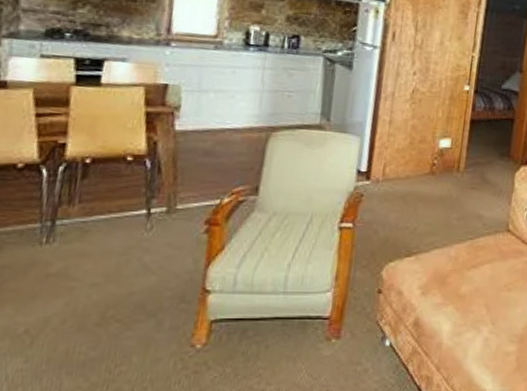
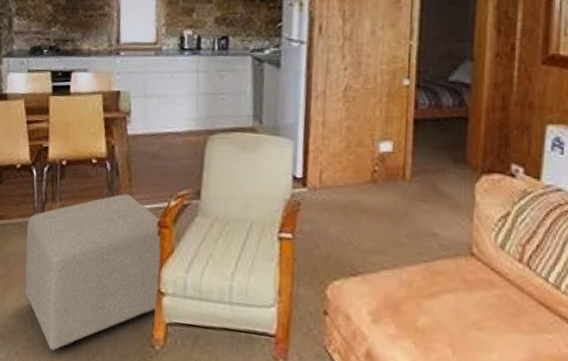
ottoman: none [23,192,210,368] -> present [25,193,161,351]

